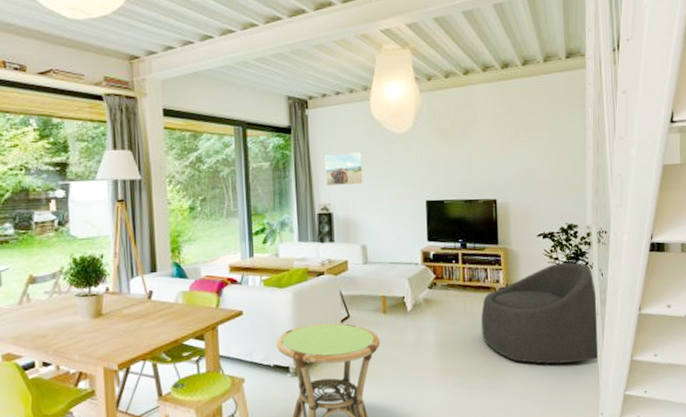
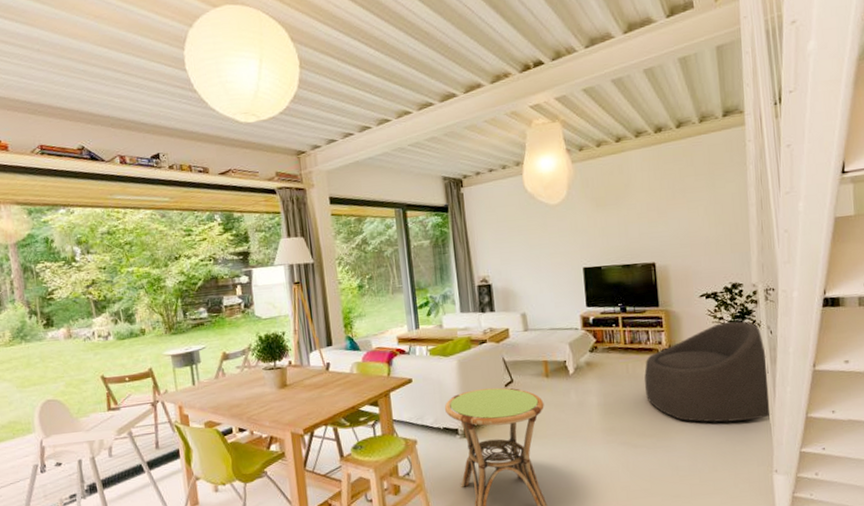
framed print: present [324,152,364,187] -> none [481,225,521,260]

